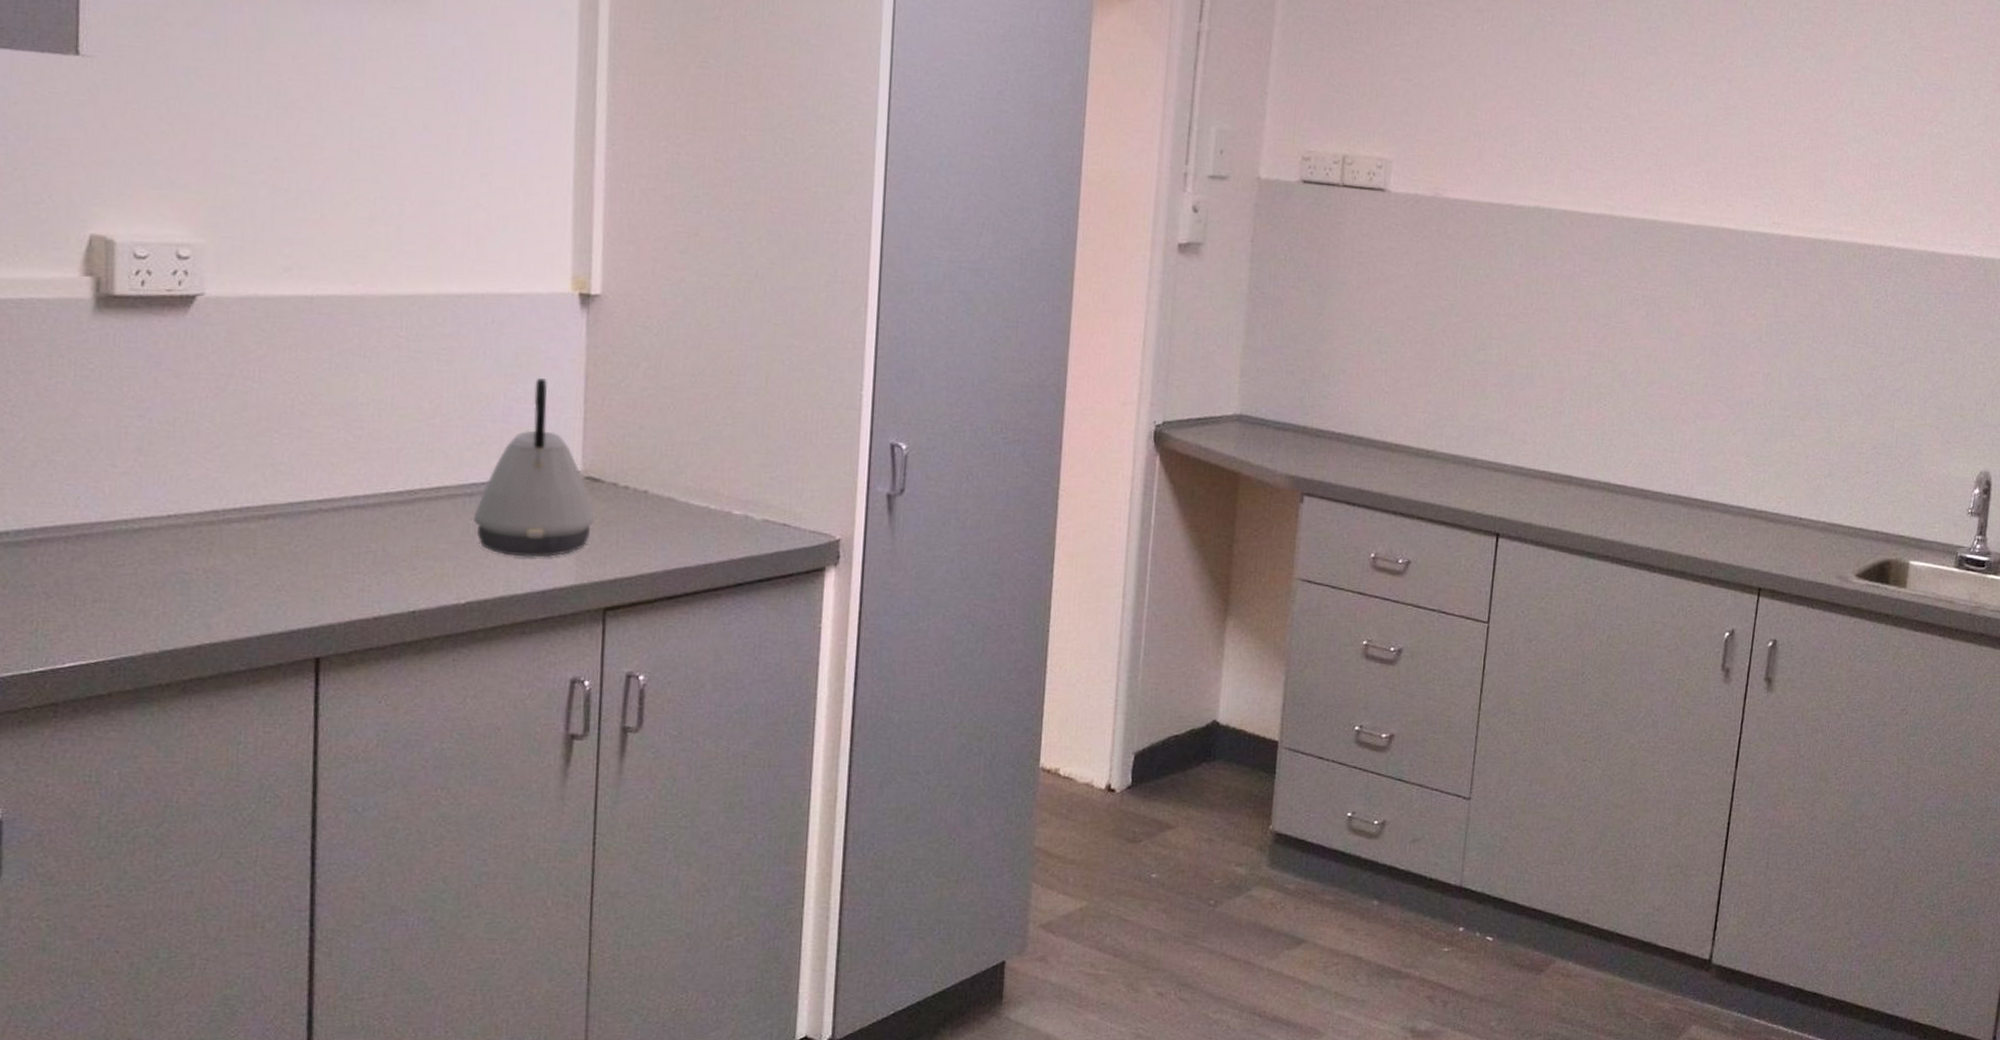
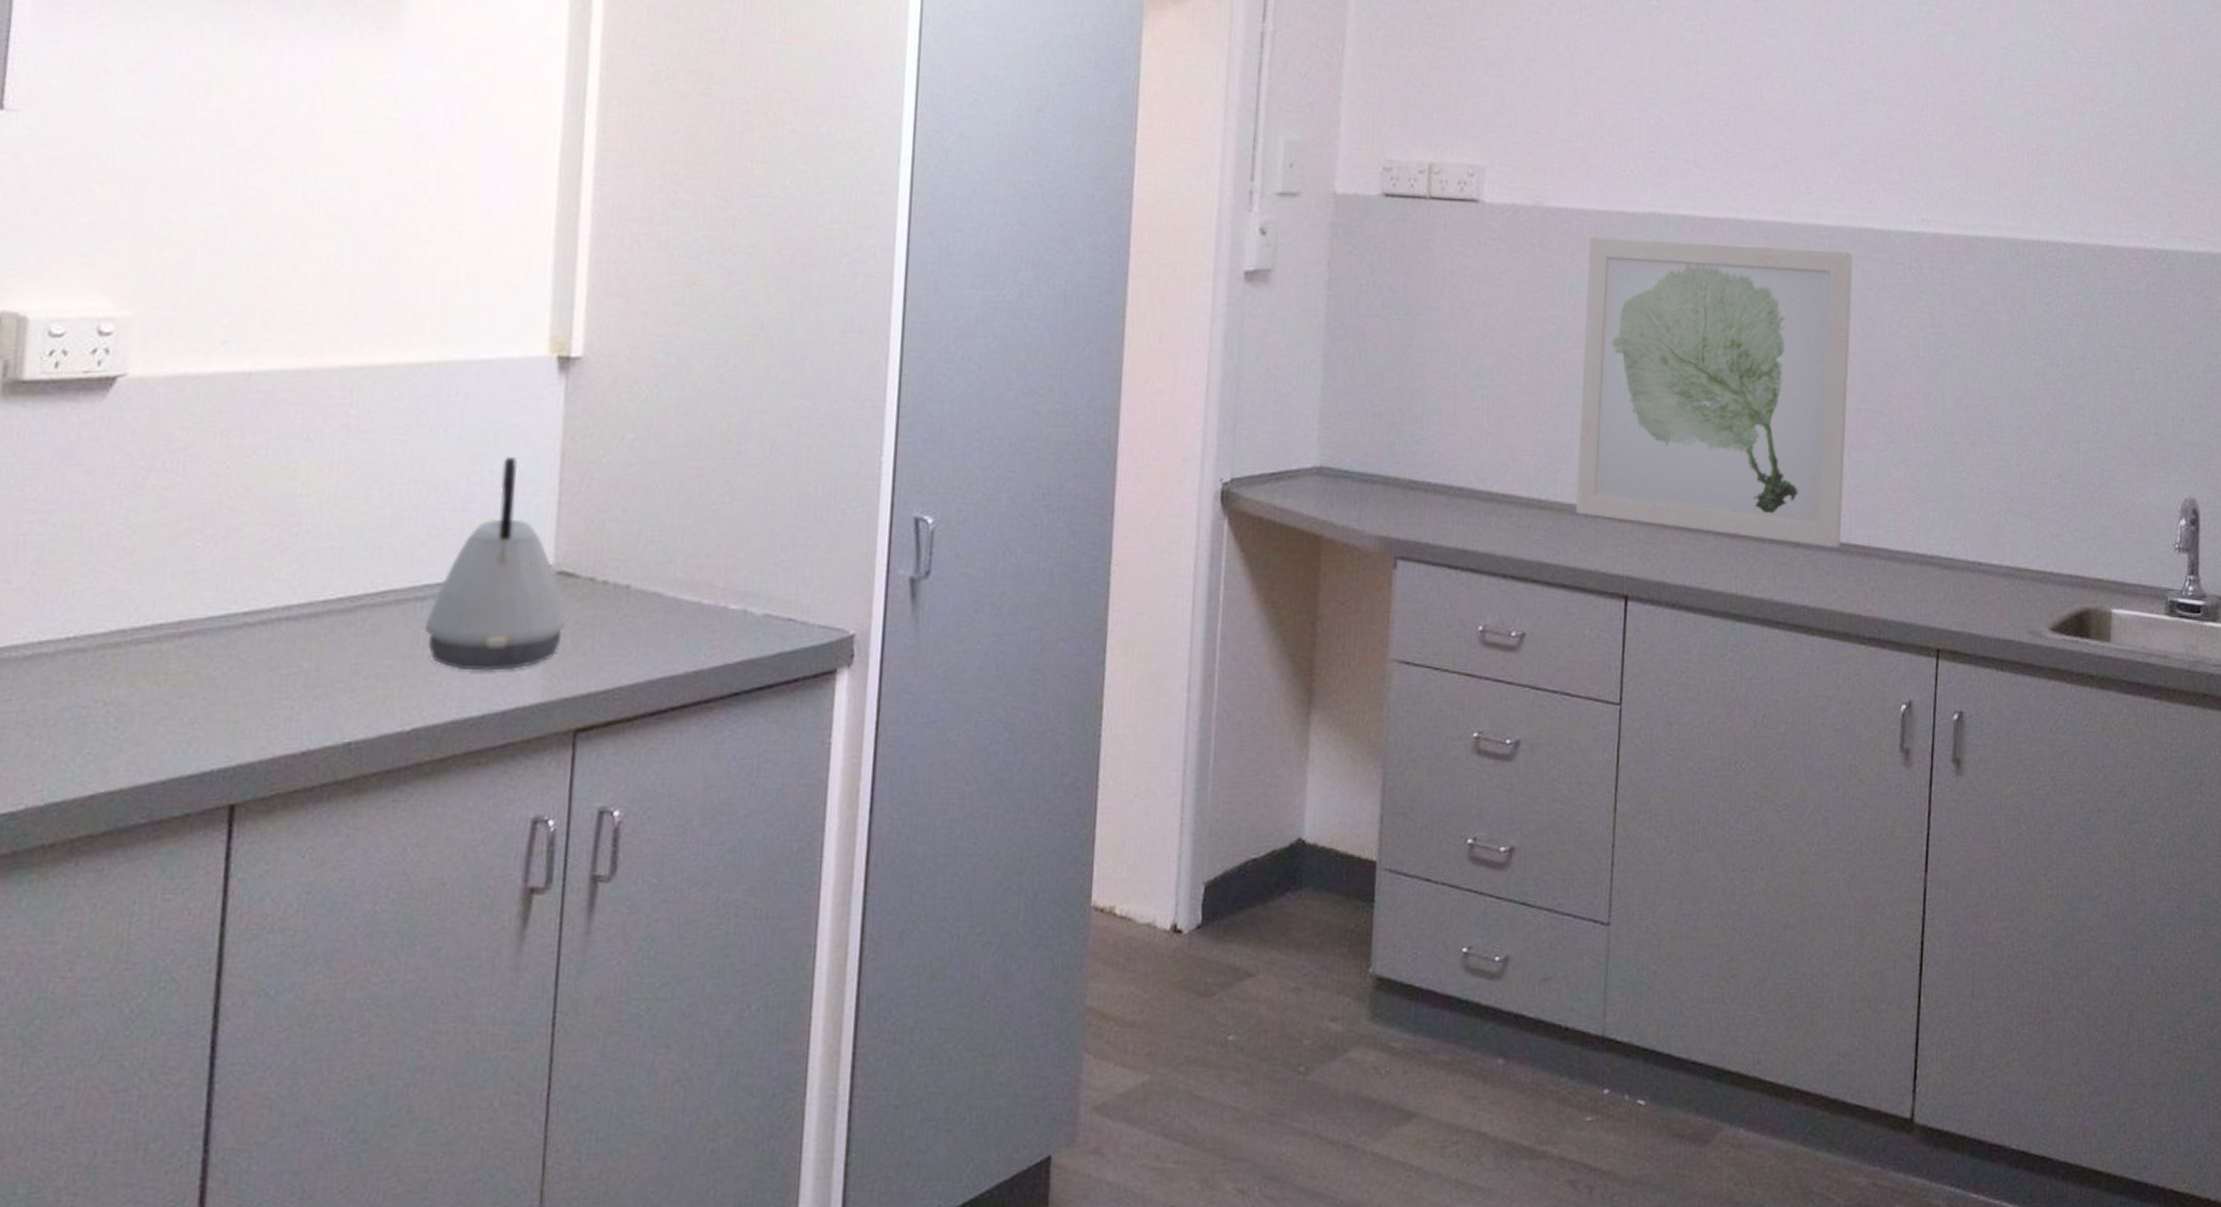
wall art: none [1458,226,1711,501] -> present [1576,237,1853,548]

